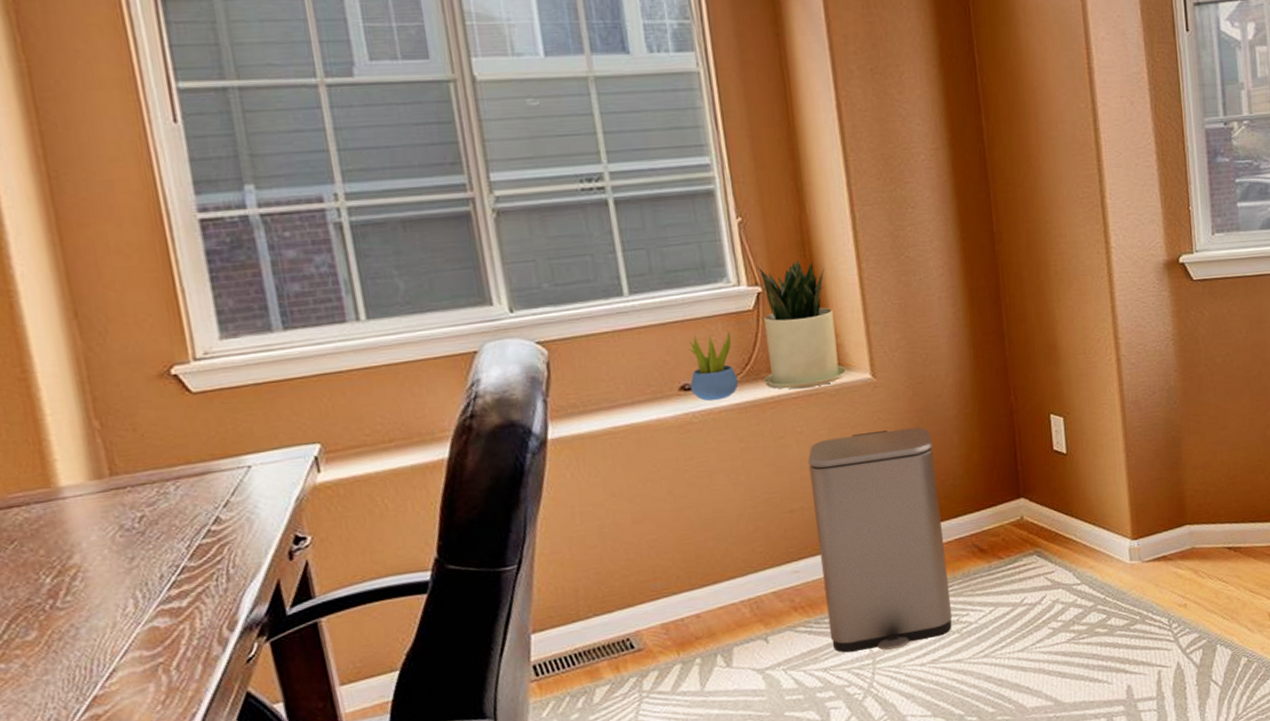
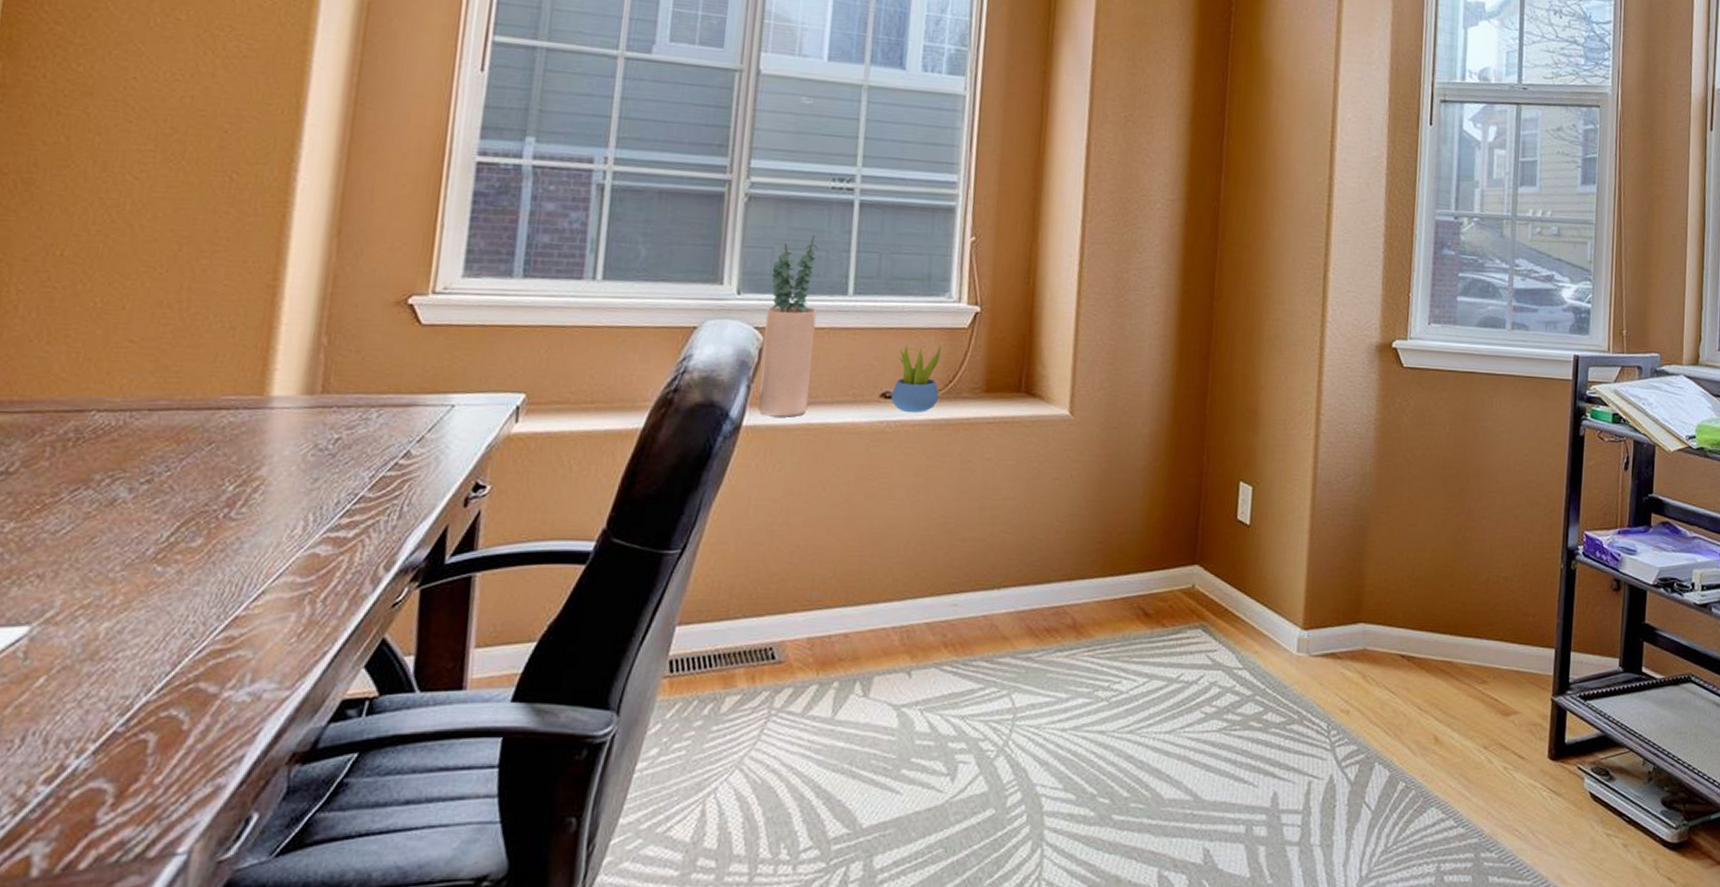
vase: none [539,241,610,427] -> present [758,235,818,417]
planter: present [758,260,847,390] -> none [963,286,1047,415]
pedal bin: present [808,427,953,653] -> none [974,470,1117,708]

